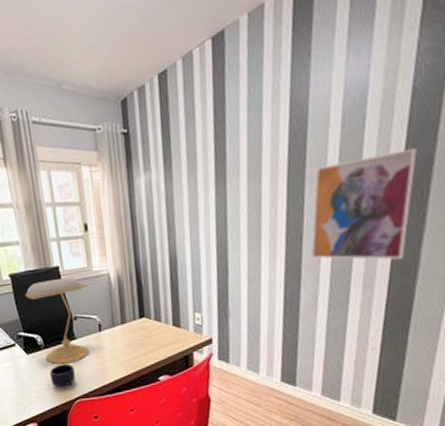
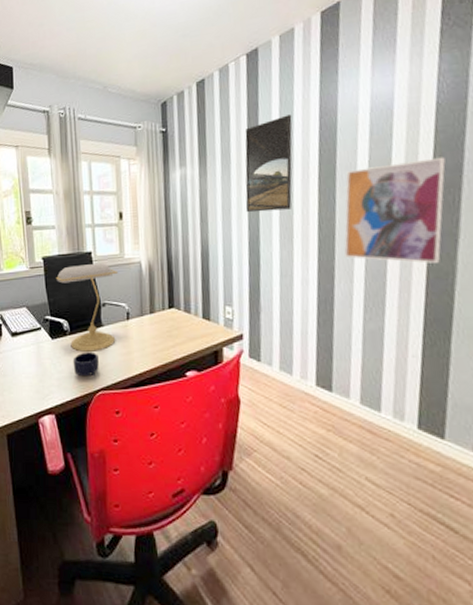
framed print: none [211,107,261,217] -> present [245,114,293,213]

